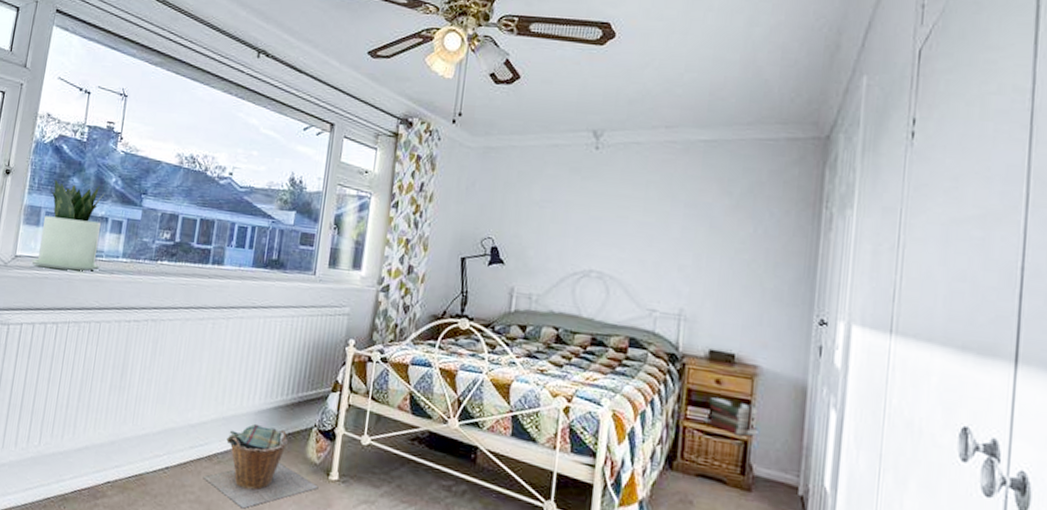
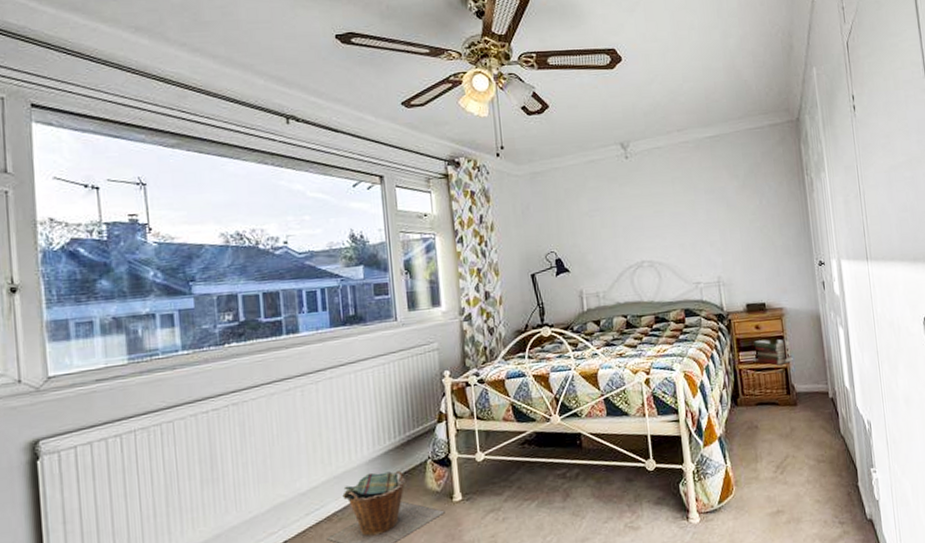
planter: present [30,179,105,272] -> none [69,282,158,383]

